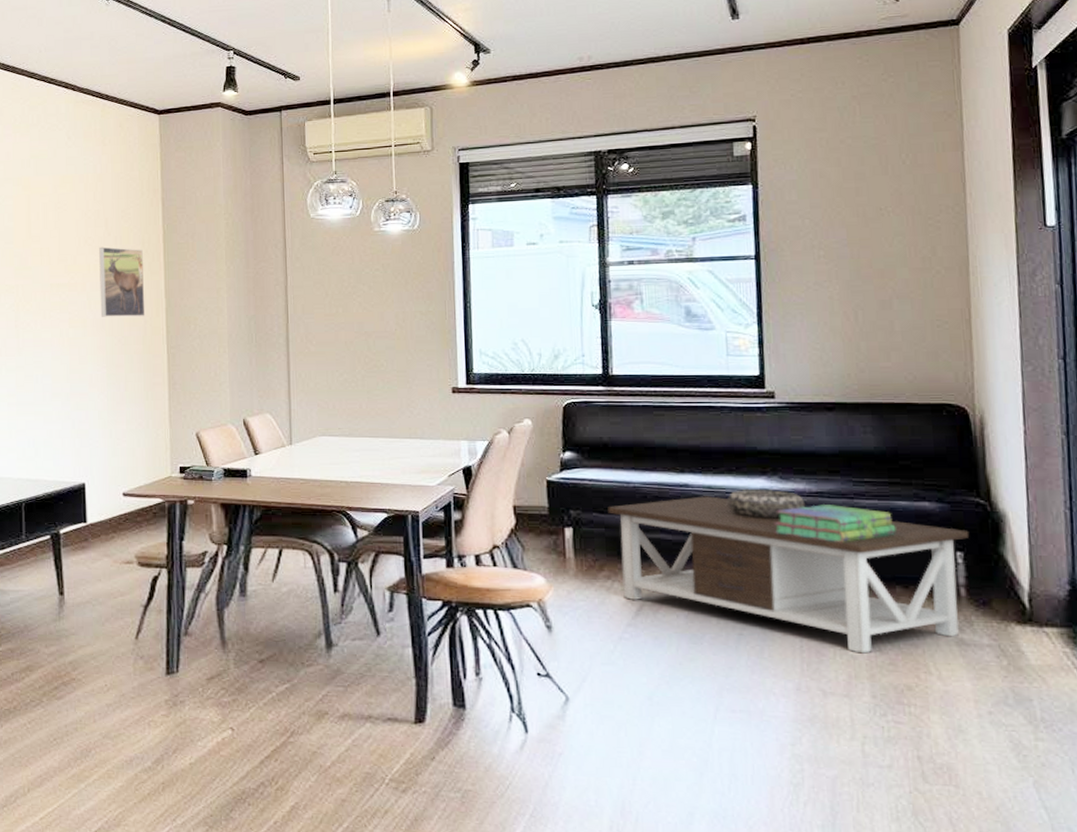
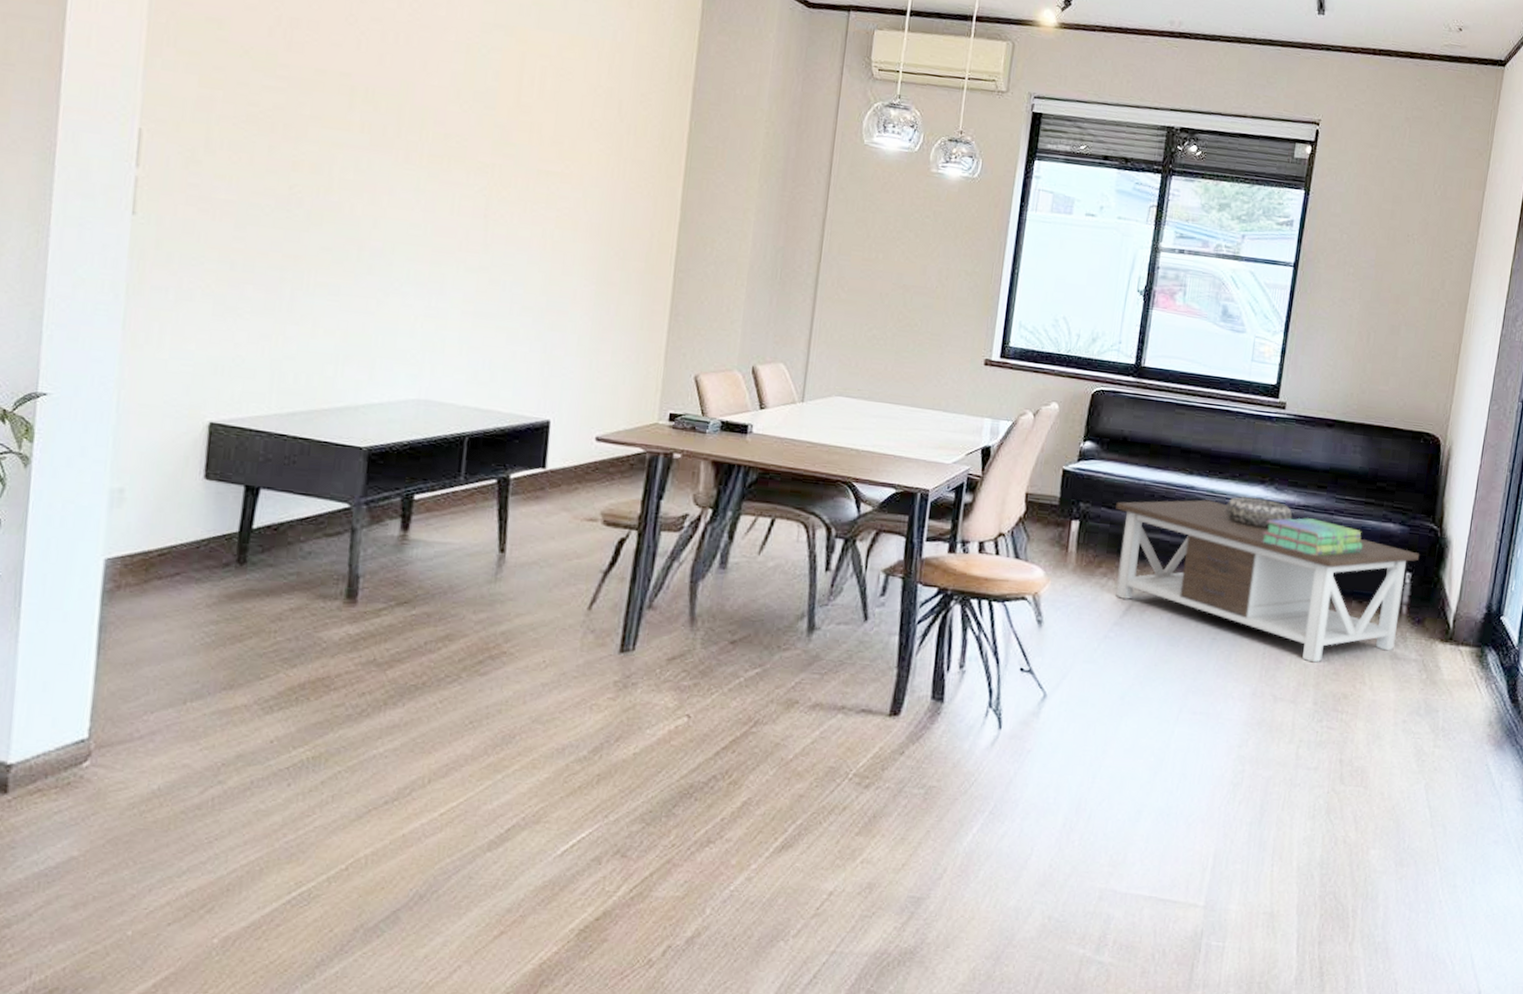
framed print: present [99,246,145,317] -> none [597,134,661,228]

